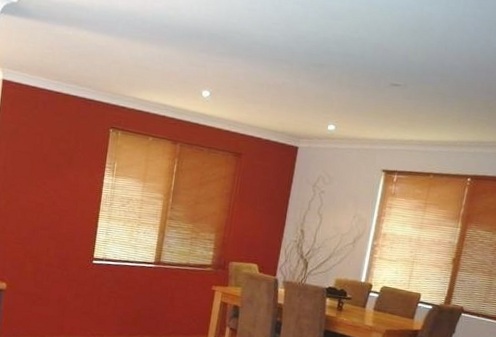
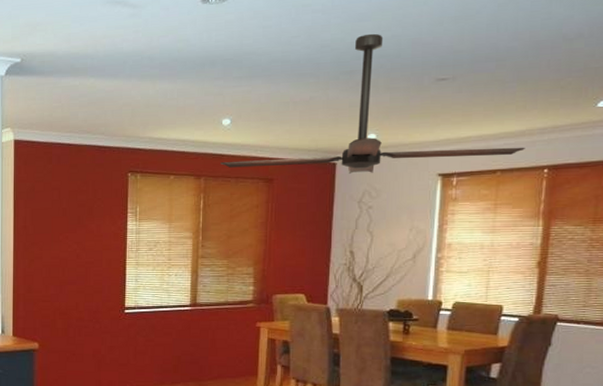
ceiling fan: none [196,32,455,161] -> present [220,33,525,174]

